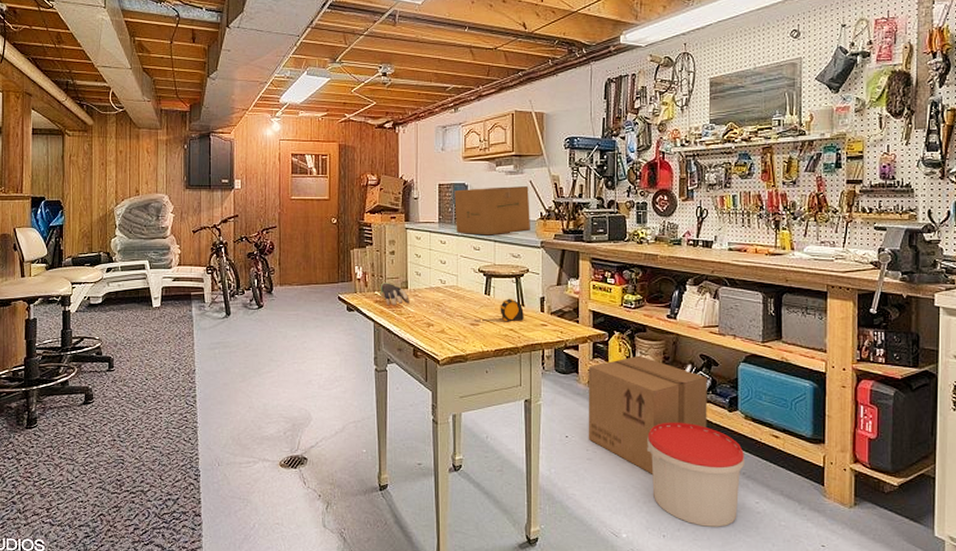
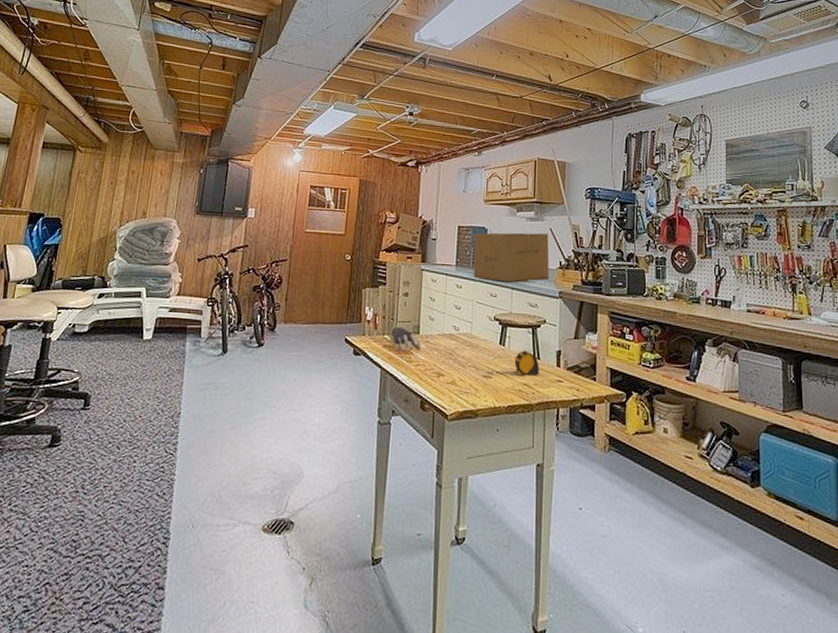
cardboard box: present [588,355,707,475] -> none [603,419,729,557]
bucket: present [647,422,746,527] -> none [666,496,770,623]

